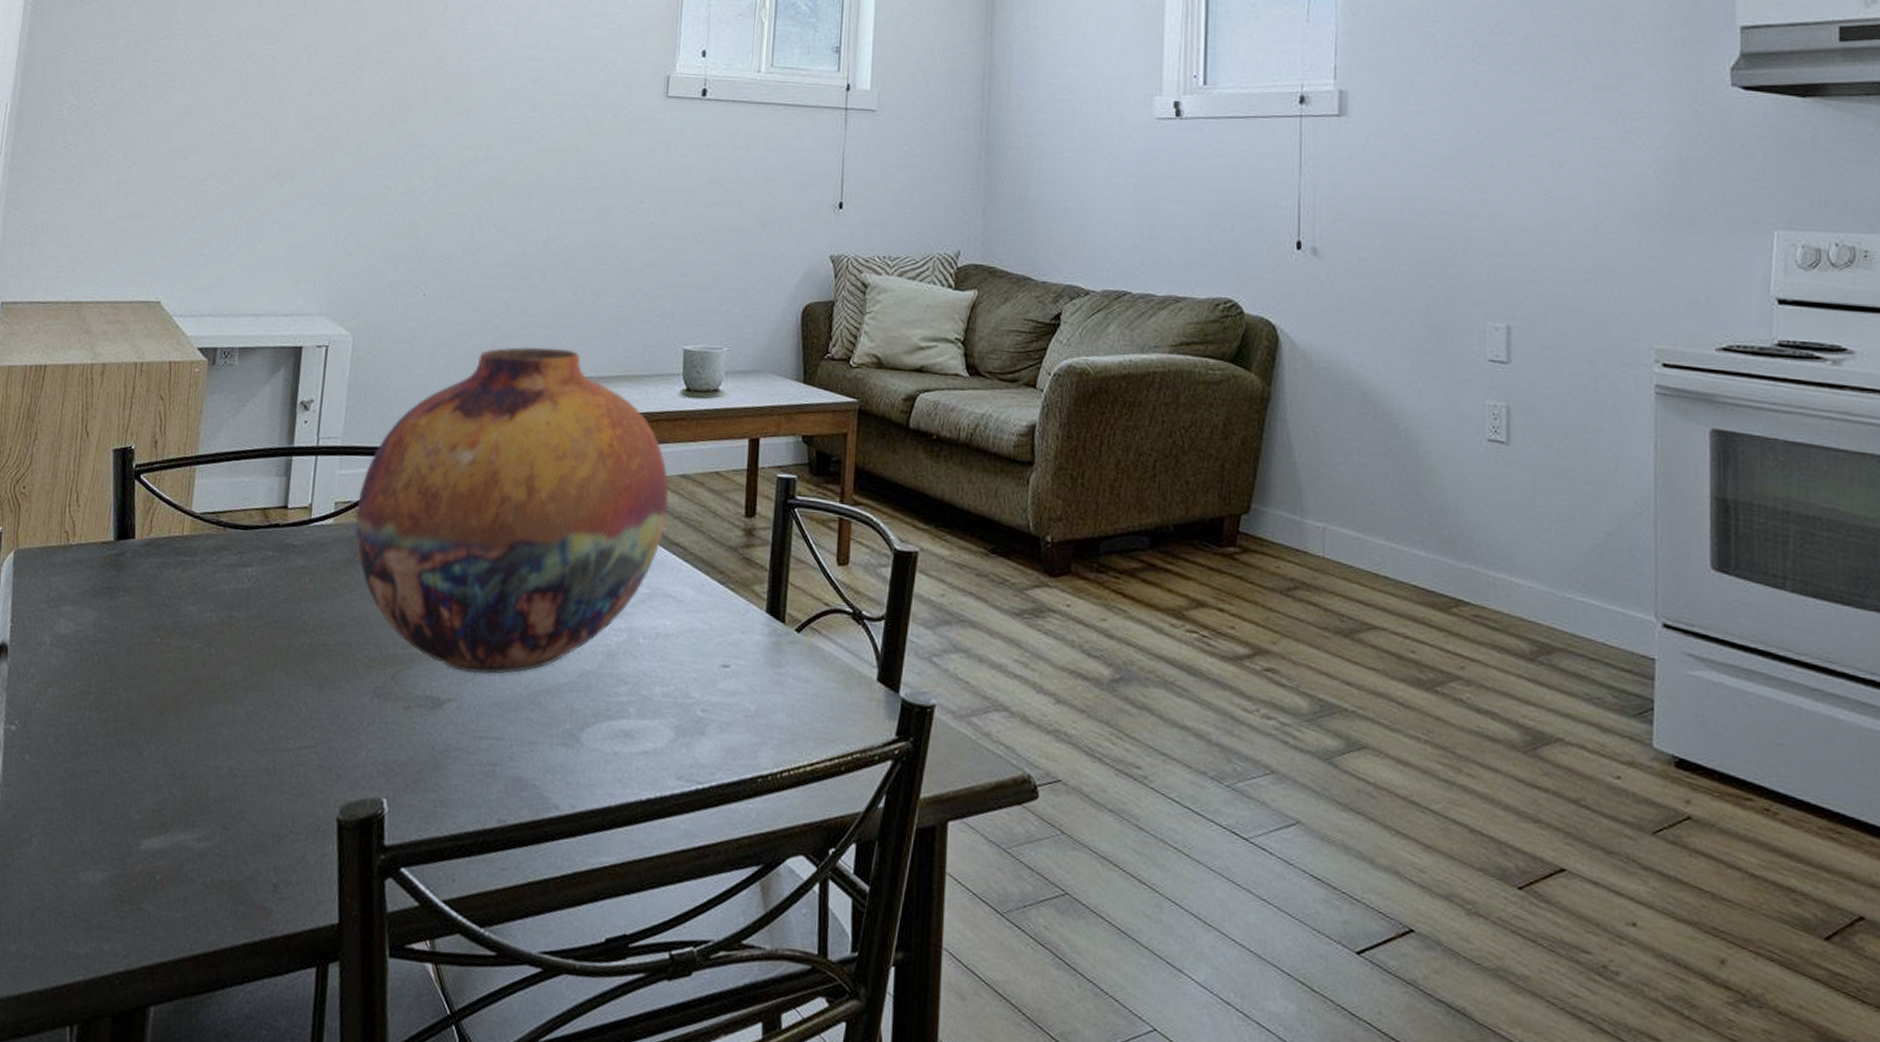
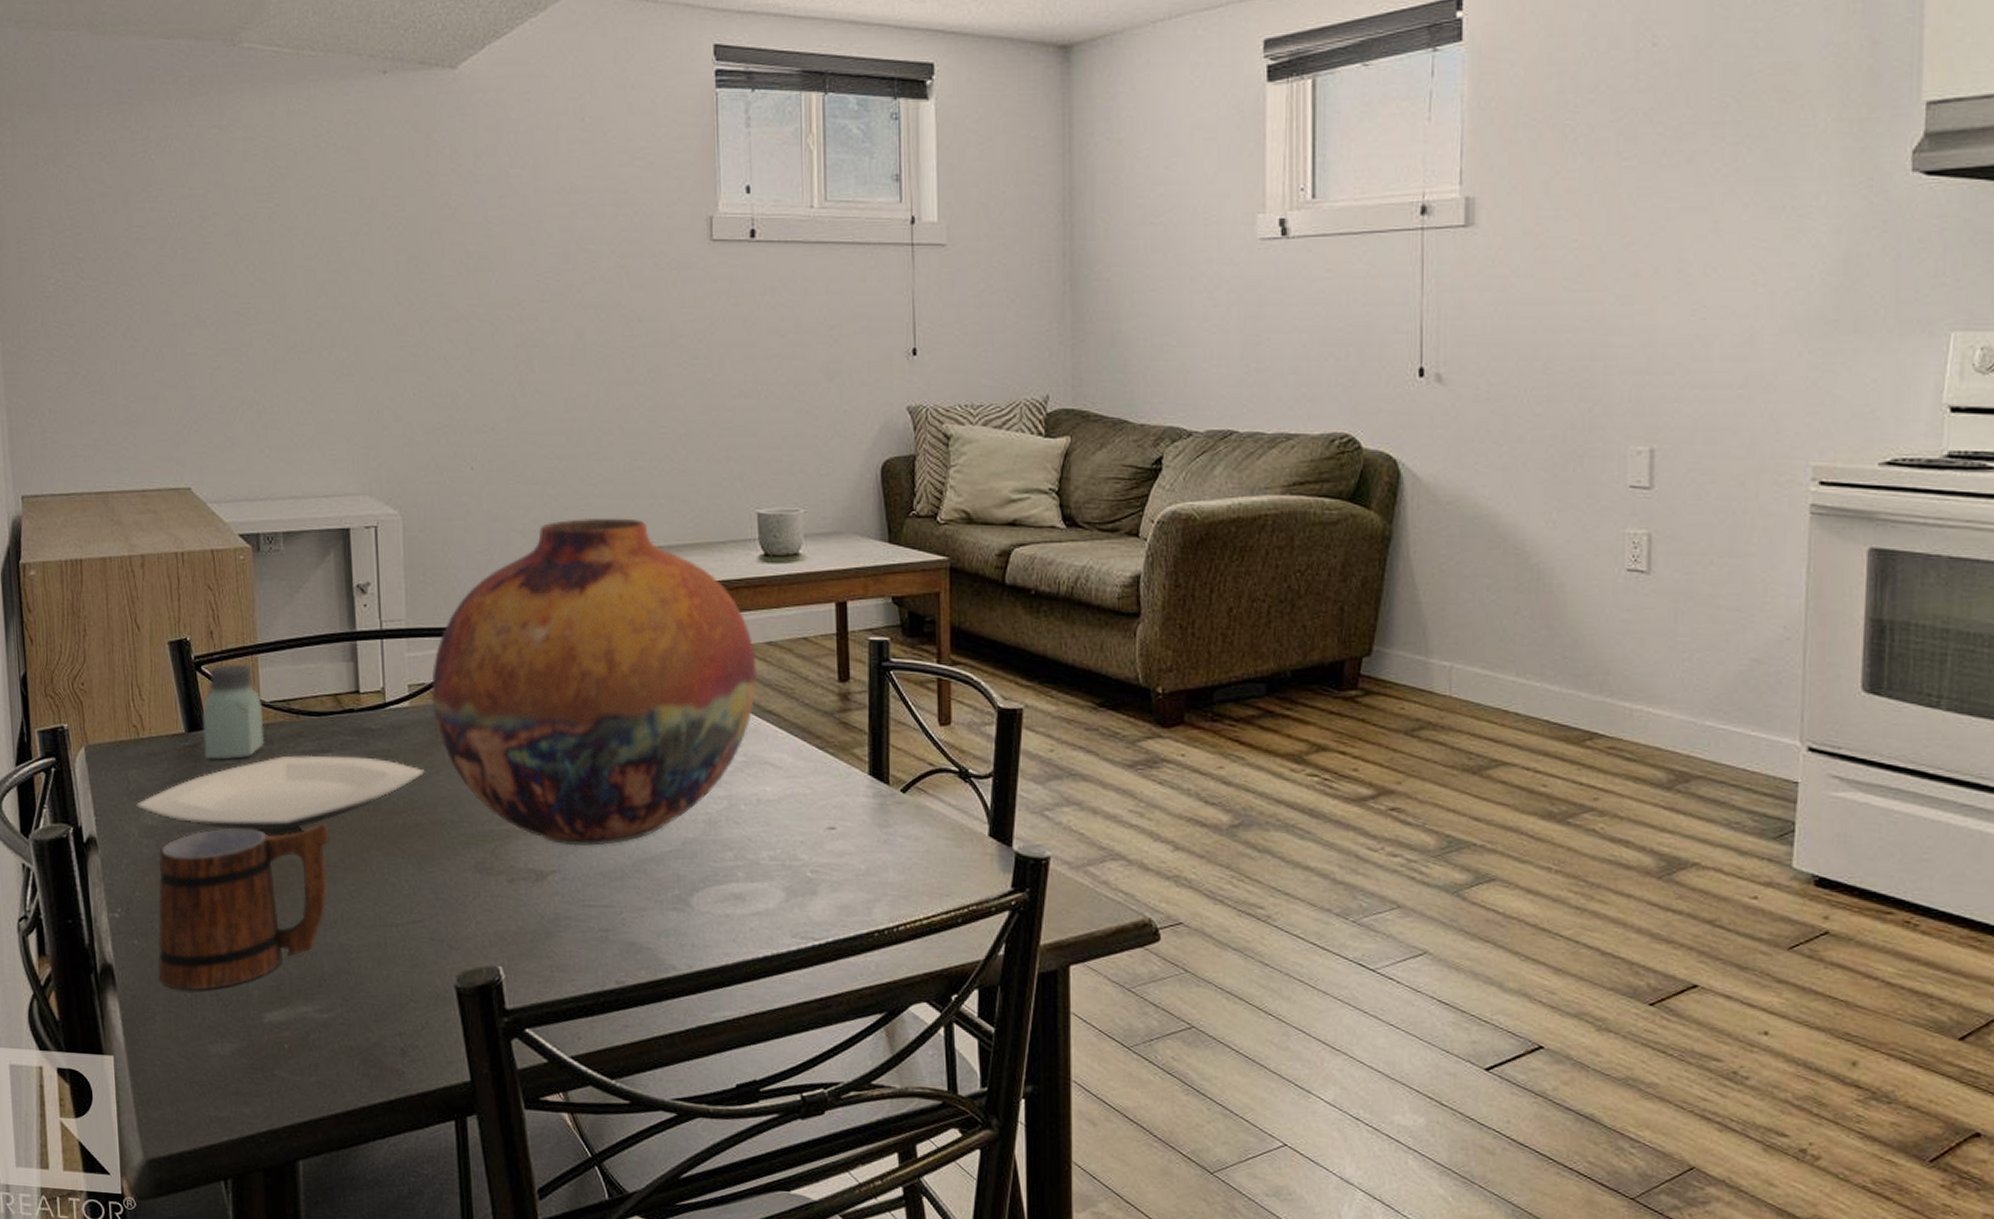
mug: none [42,639,236,813] -> present [158,823,330,991]
plate: none [53,568,339,645] -> present [137,754,425,831]
saltshaker: none [128,473,192,570] -> present [202,663,265,760]

